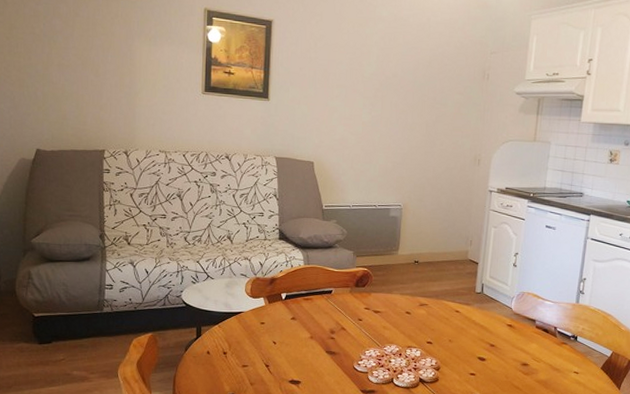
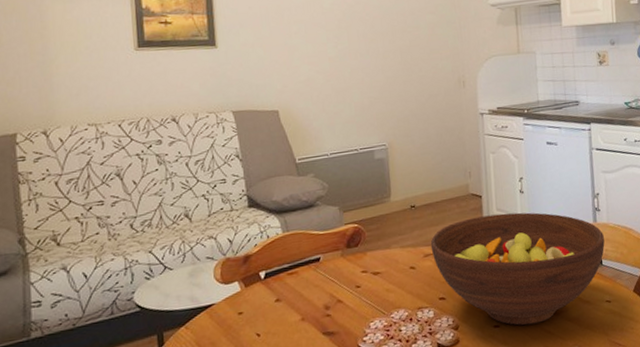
fruit bowl: none [426,280,583,379] -> present [430,212,605,326]

